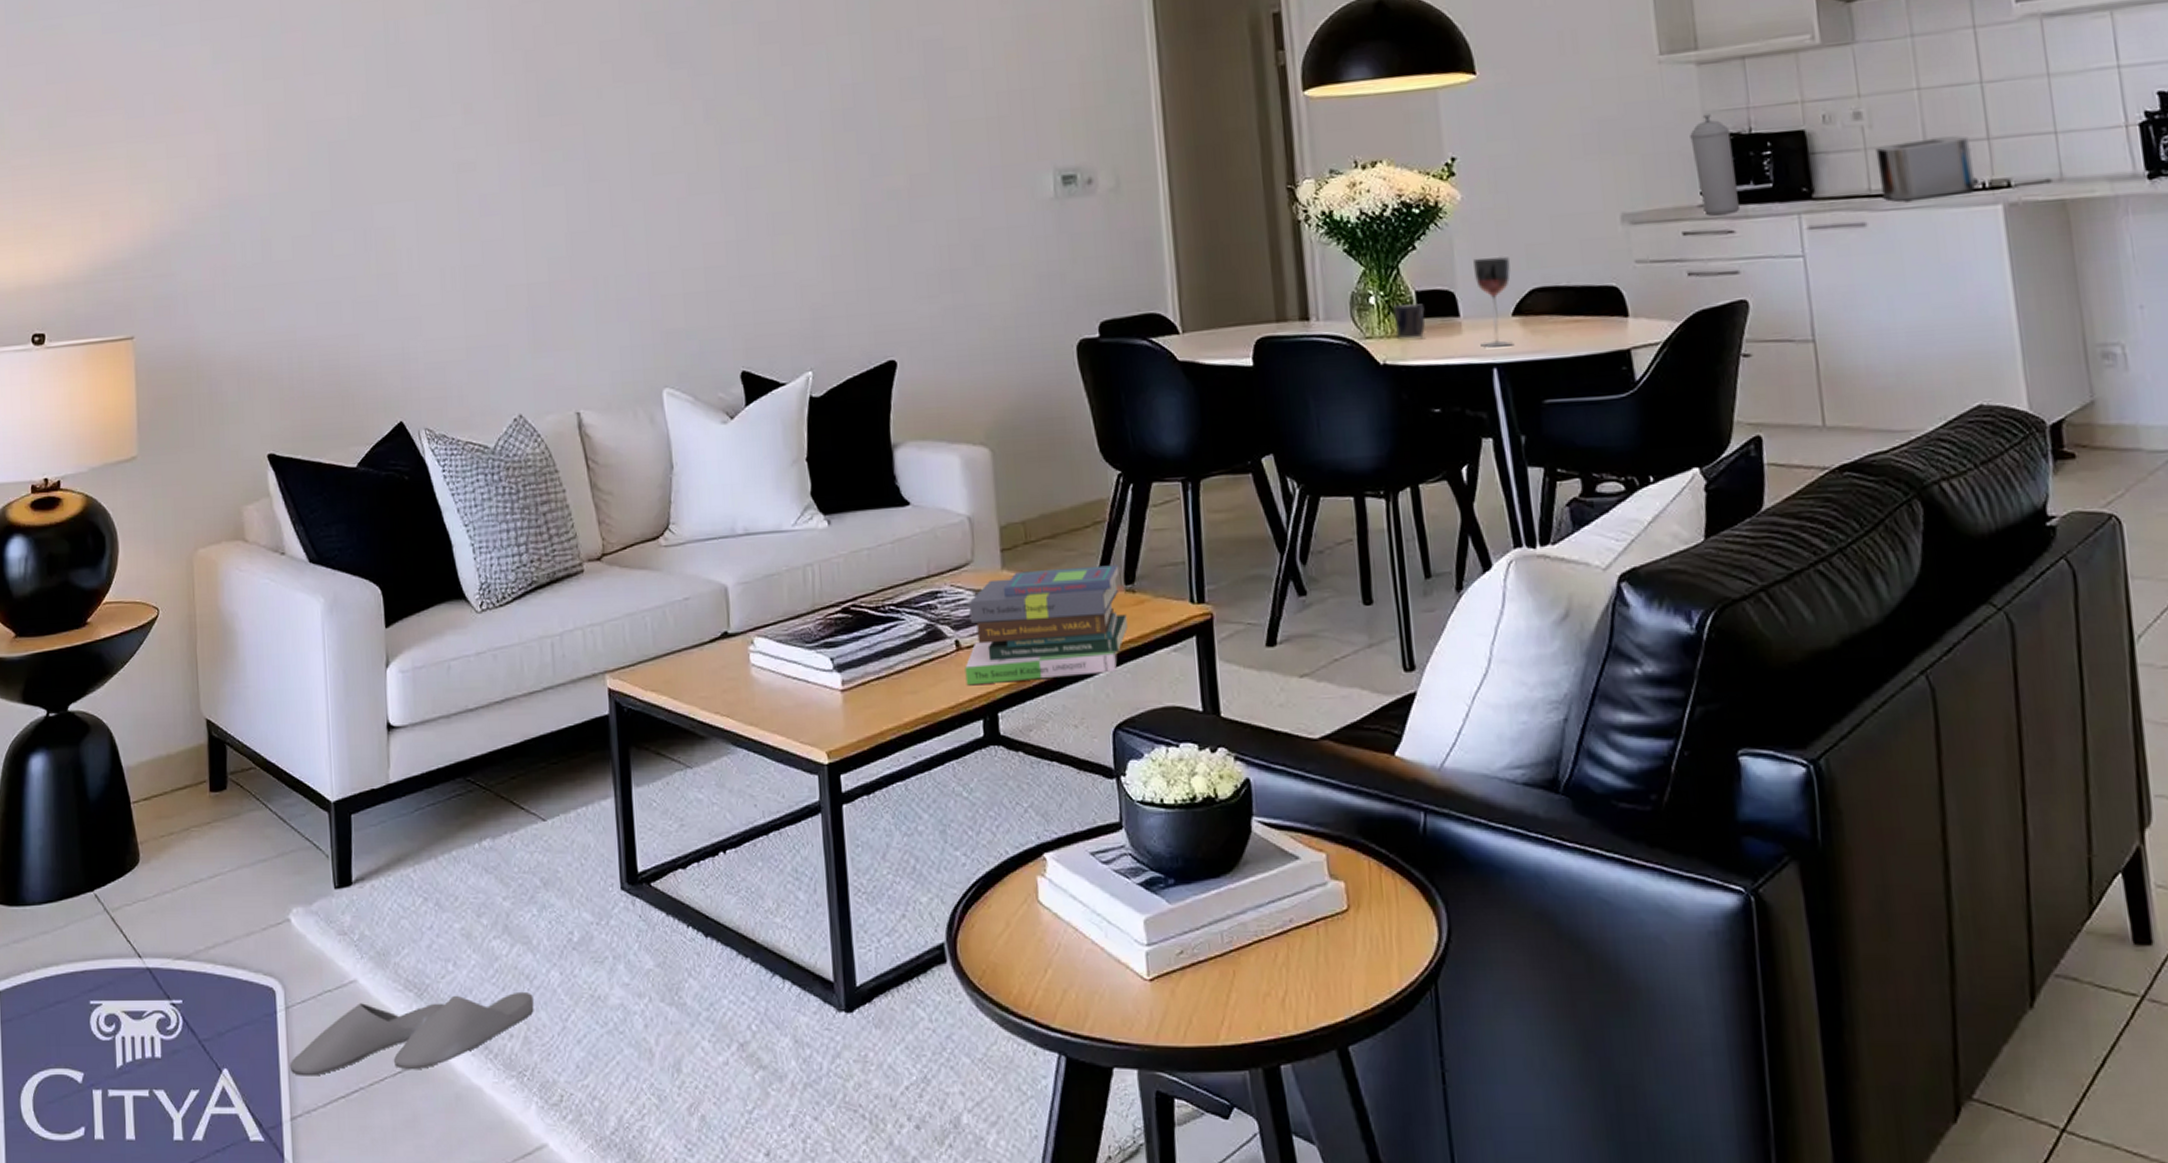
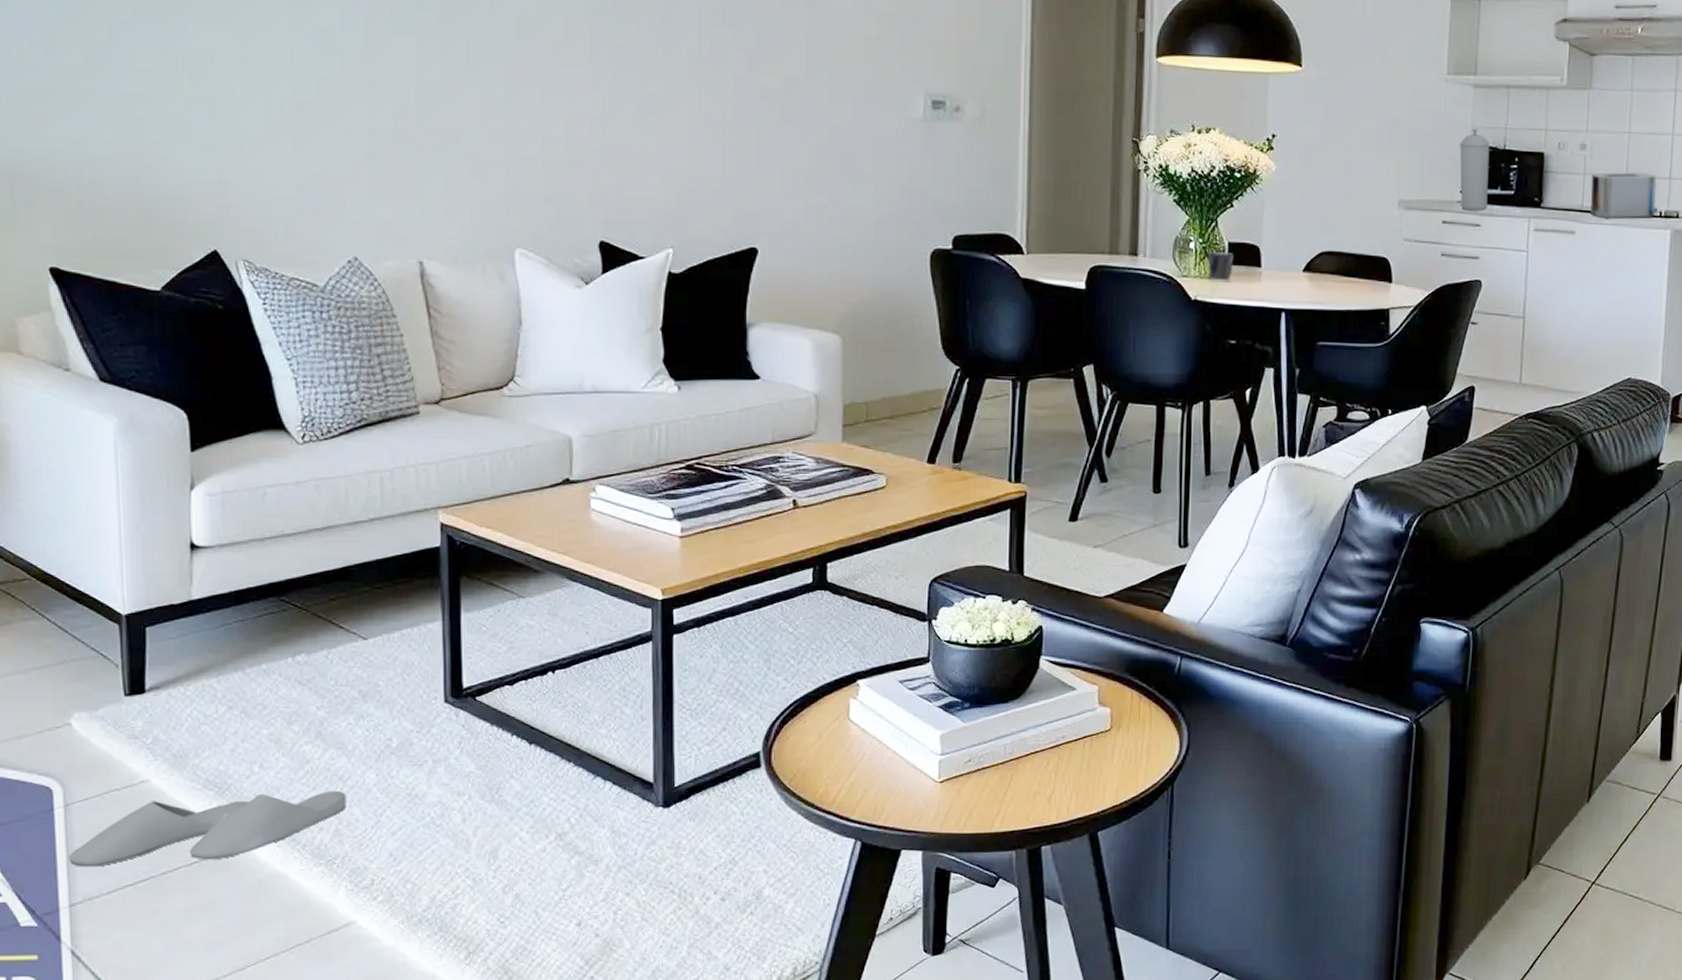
books: present [965,565,1128,686] -> none [800,445,951,539]
wineglass: present [1473,256,1513,347] -> none [1275,221,1308,296]

